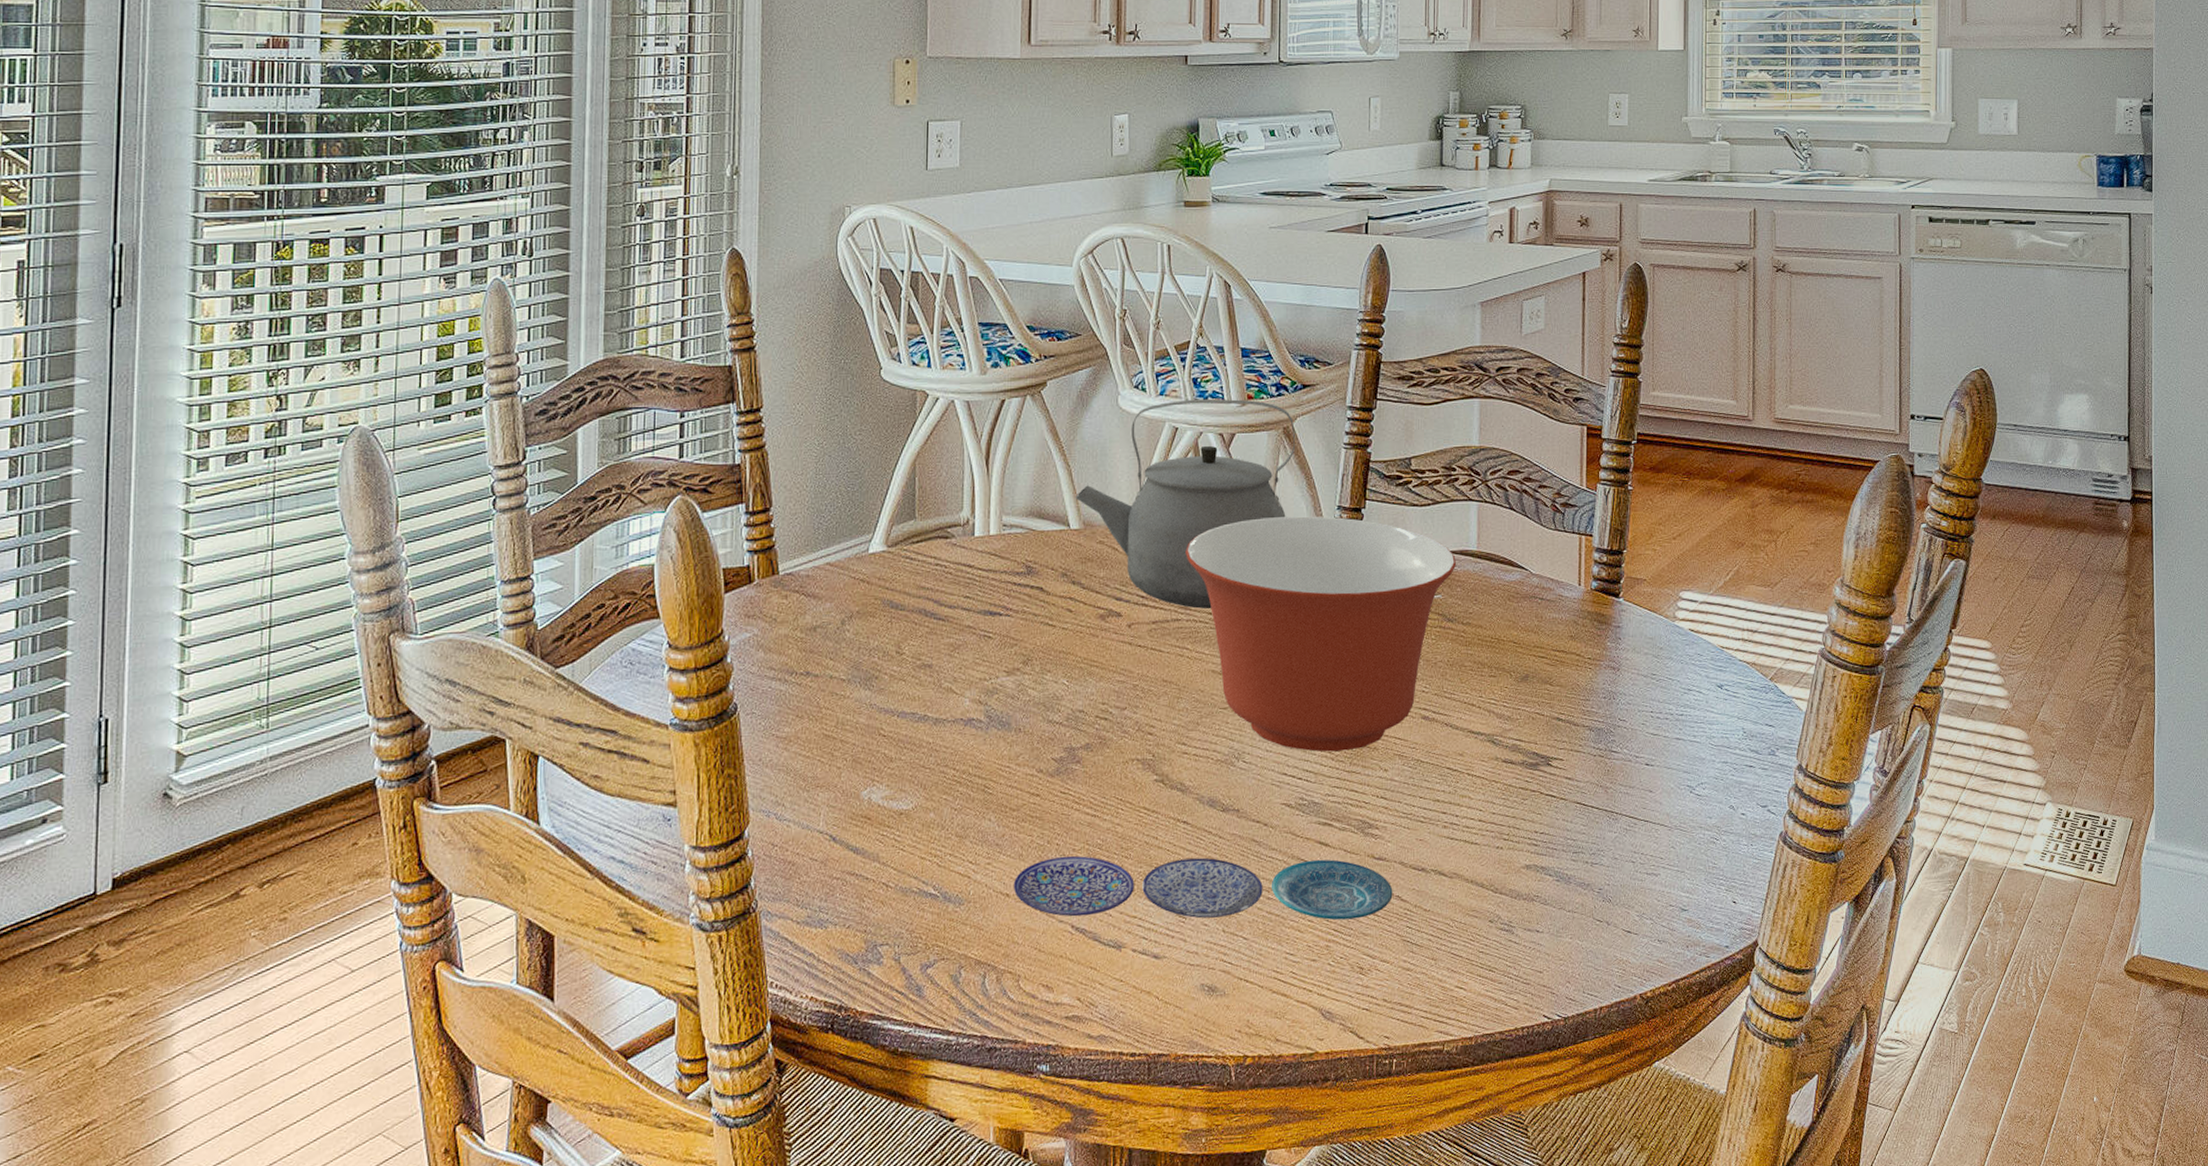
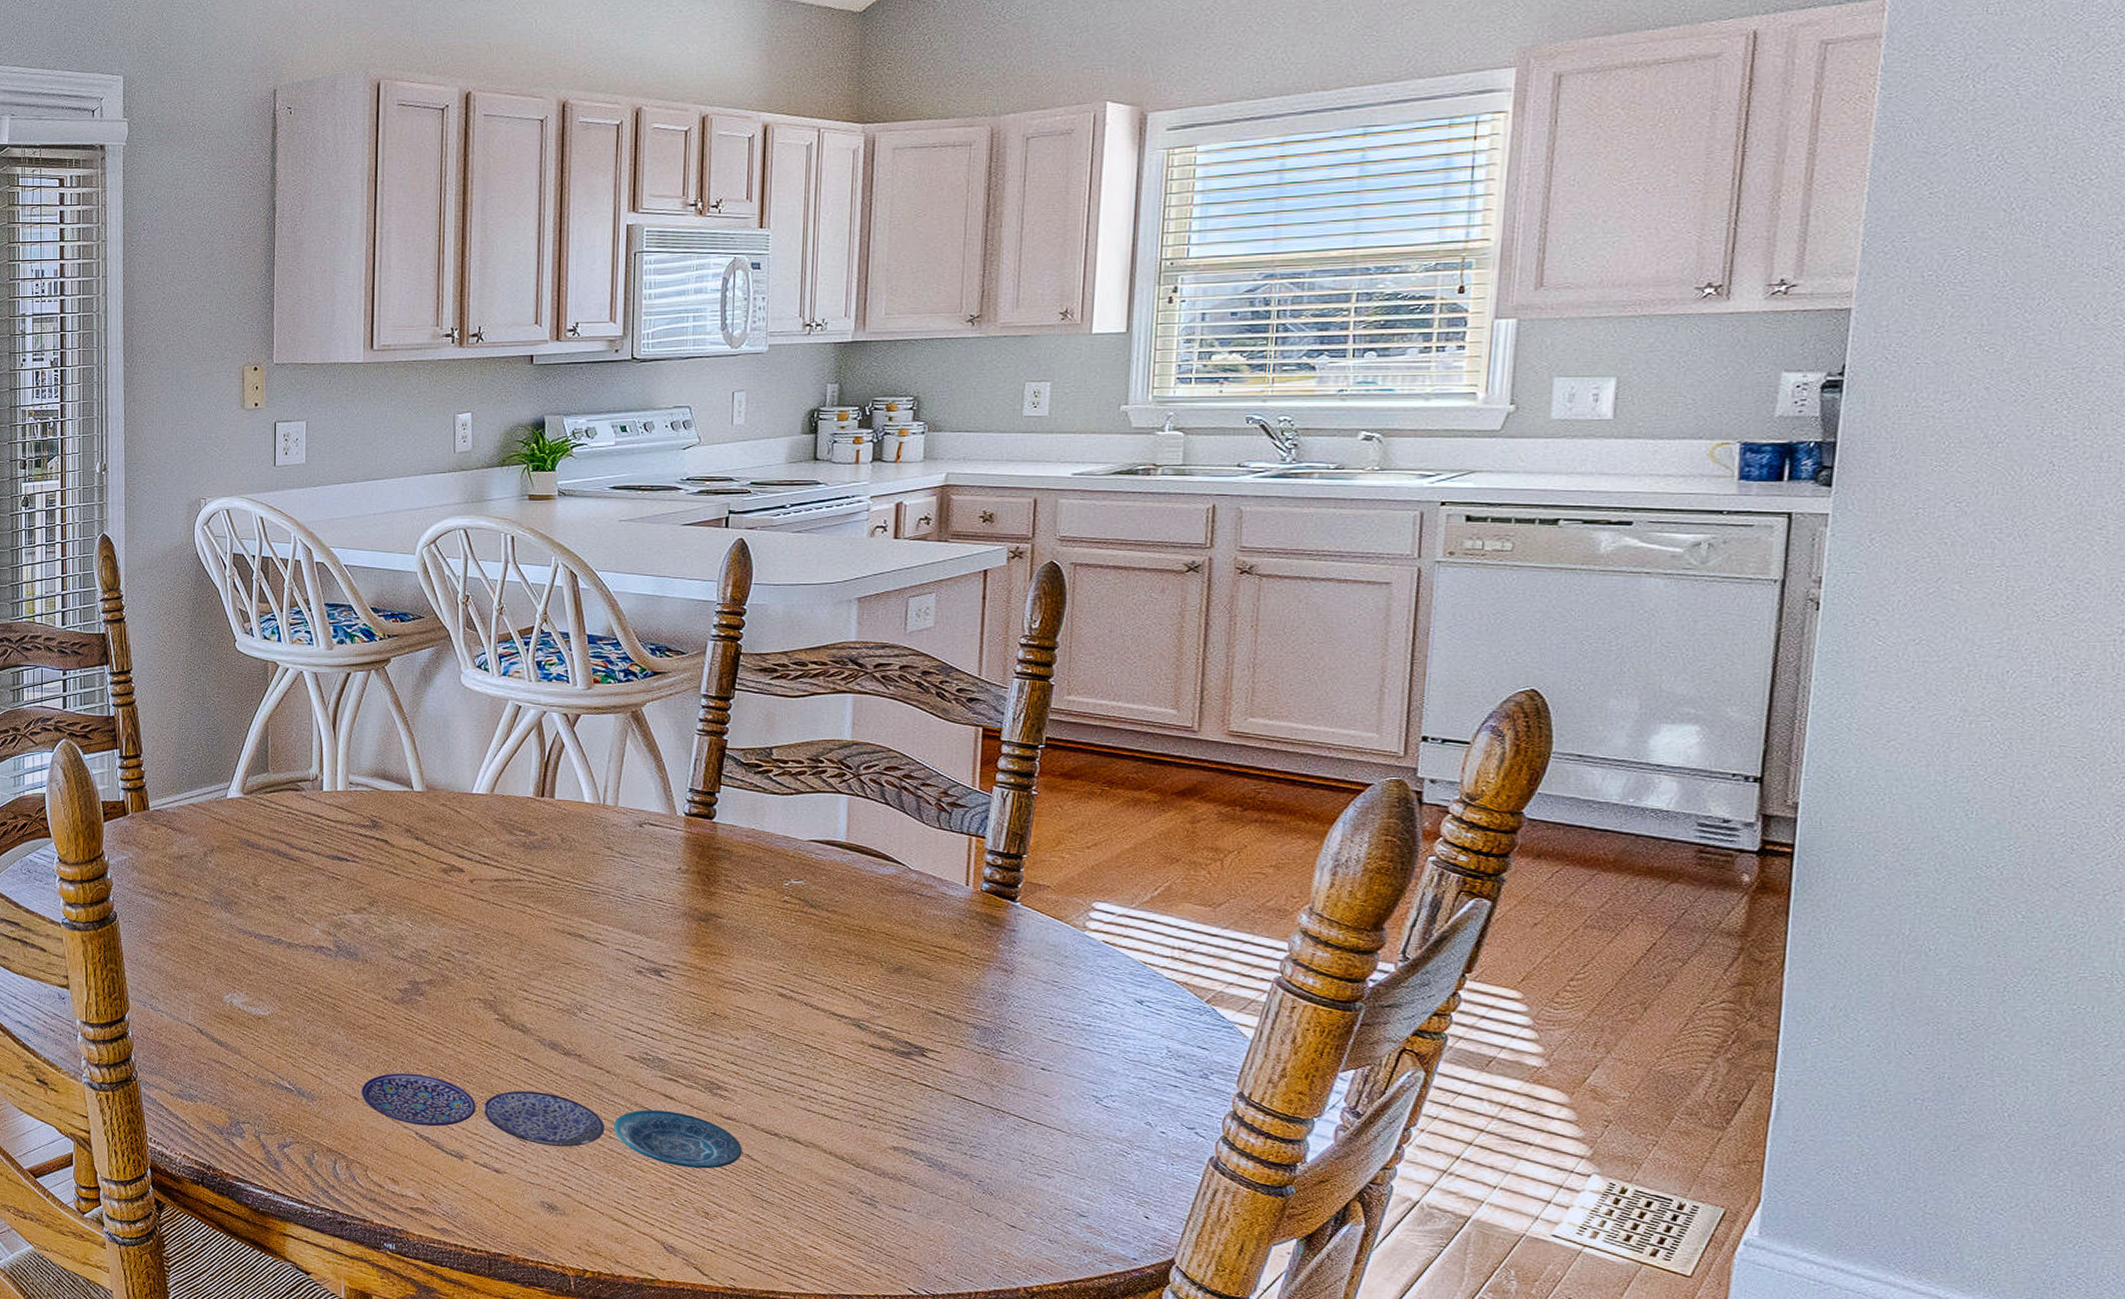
tea kettle: present [1075,398,1296,609] -> none [418,680,645,872]
mixing bowl: present [1185,516,1457,752] -> none [528,794,822,1016]

